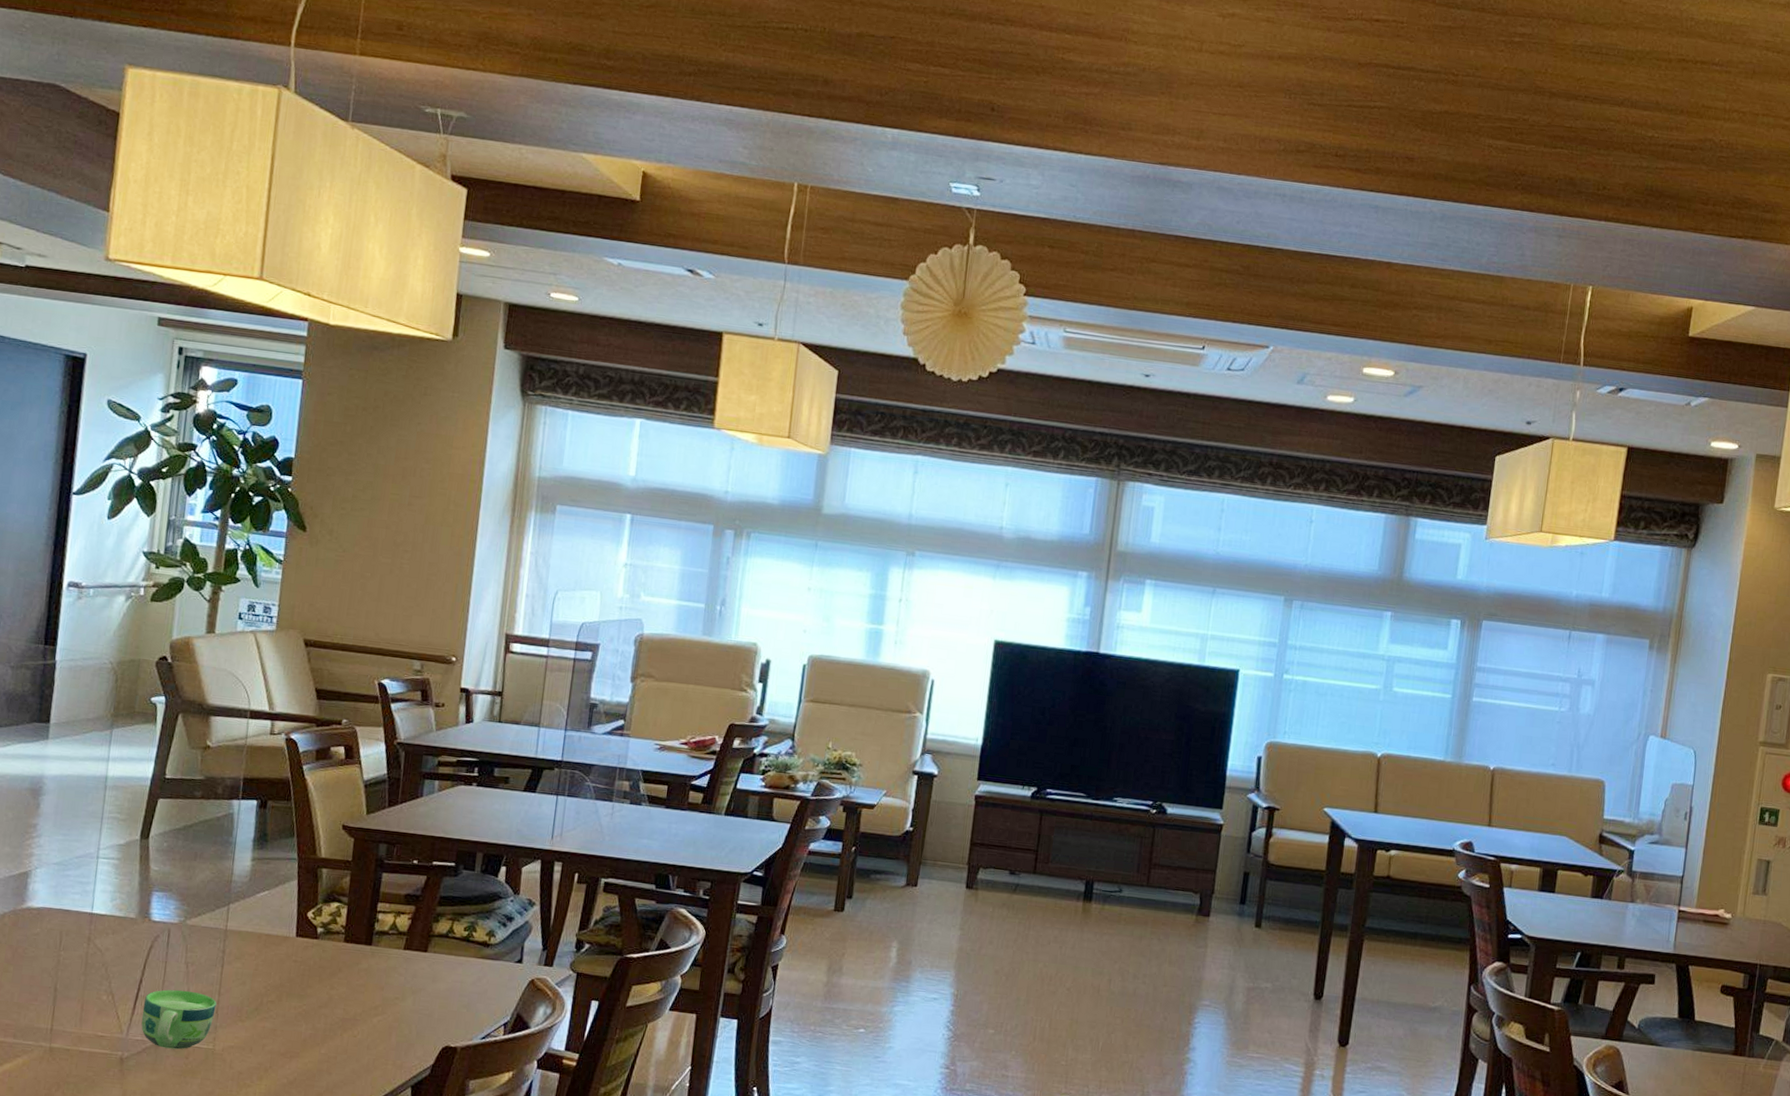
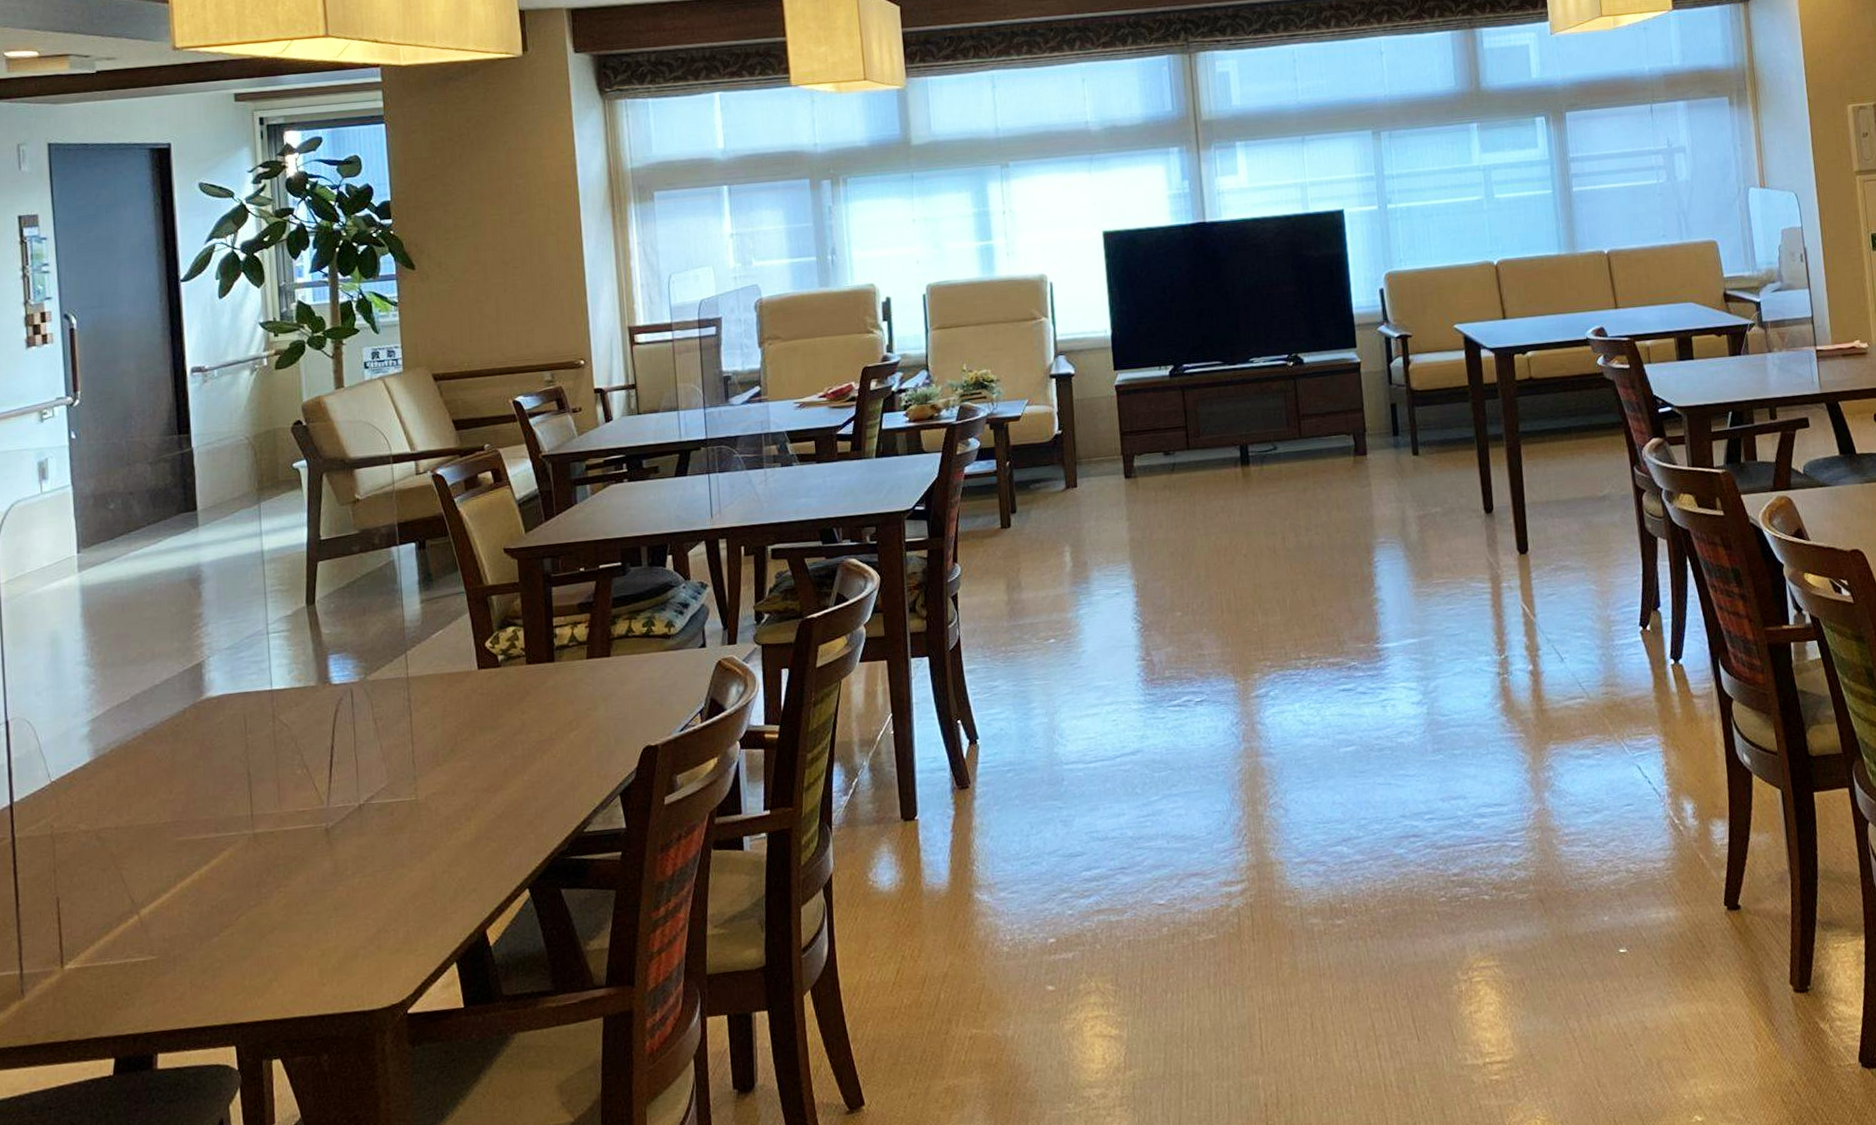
cup: present [141,989,217,1050] -> none [339,746,412,810]

